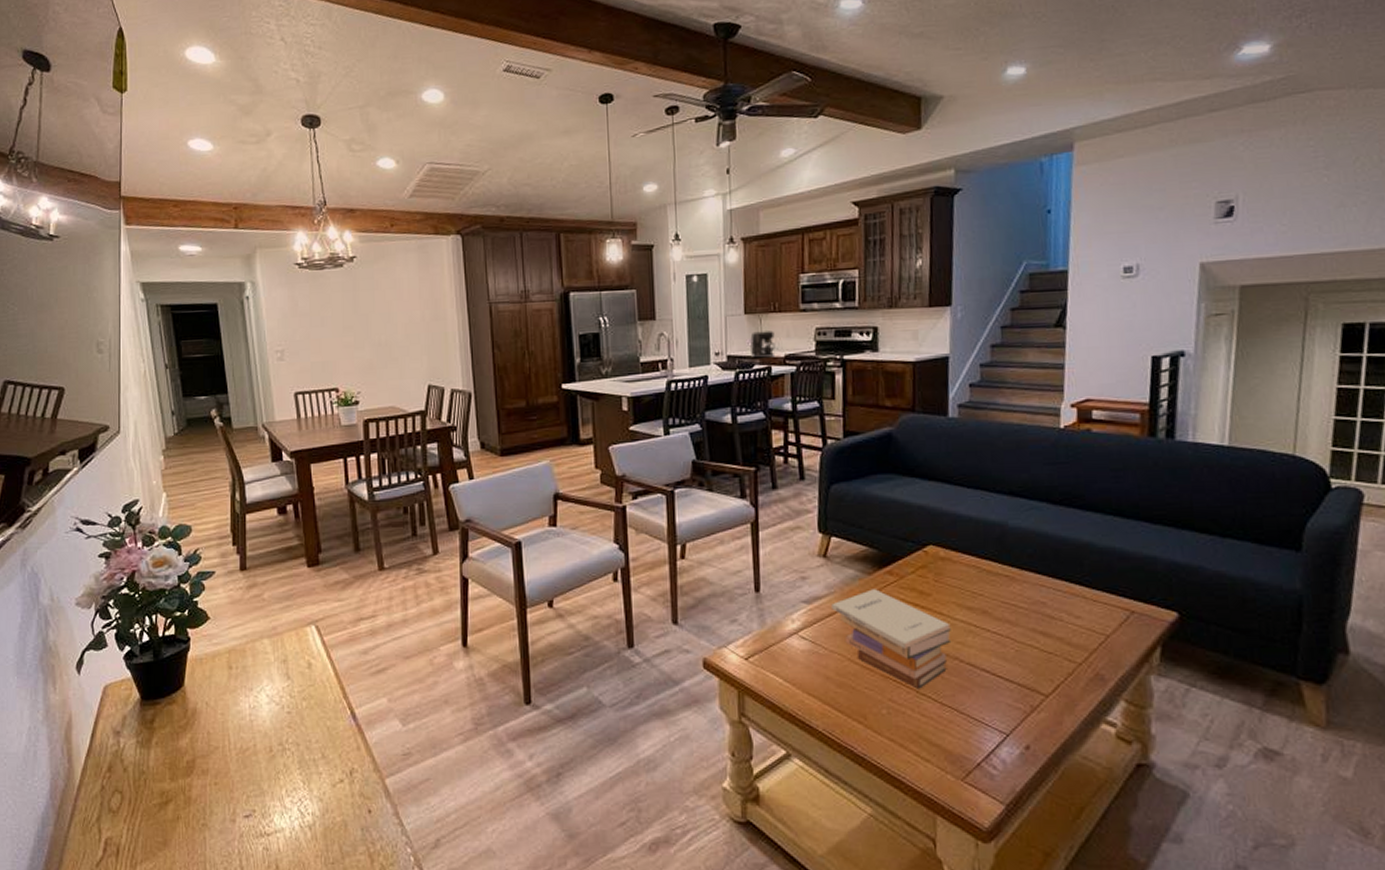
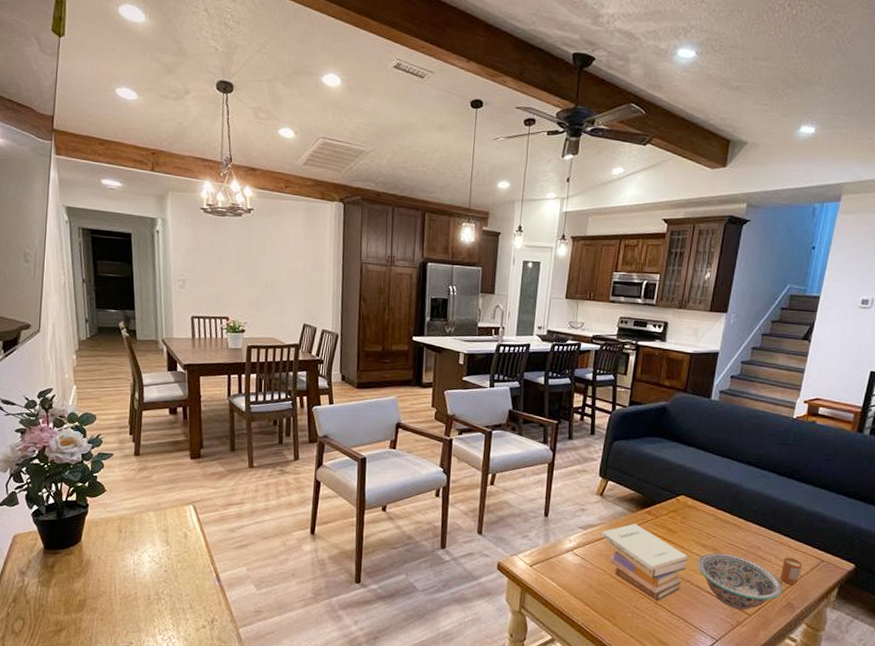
coffee maker: present [750,331,775,358] -> none [566,313,587,336]
decorative bowl: none [964,616,1086,690] -> present [697,553,783,610]
candle: none [1071,612,1107,649] -> present [775,557,803,585]

